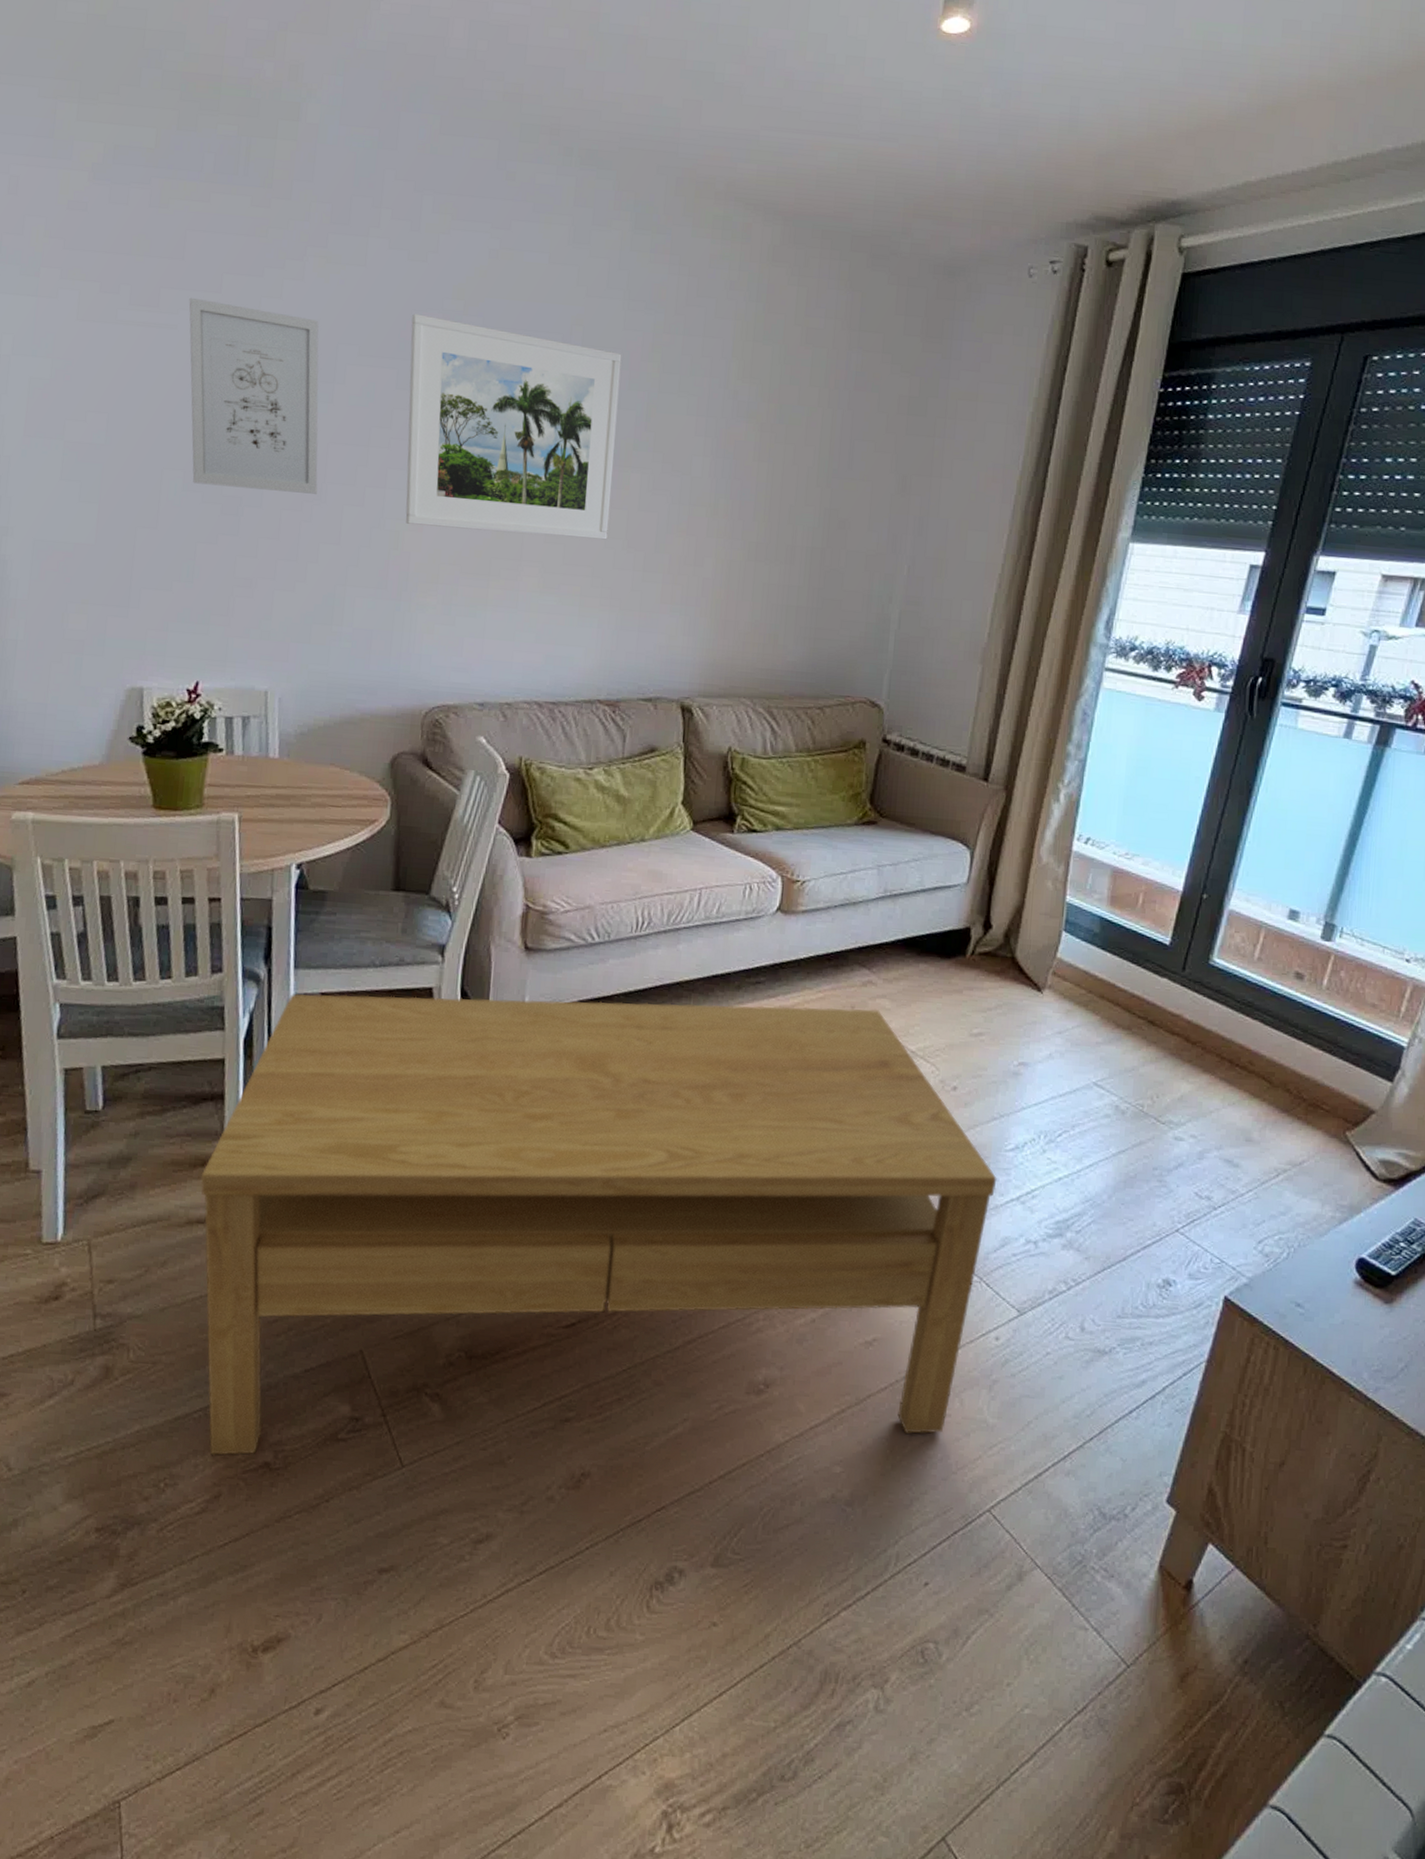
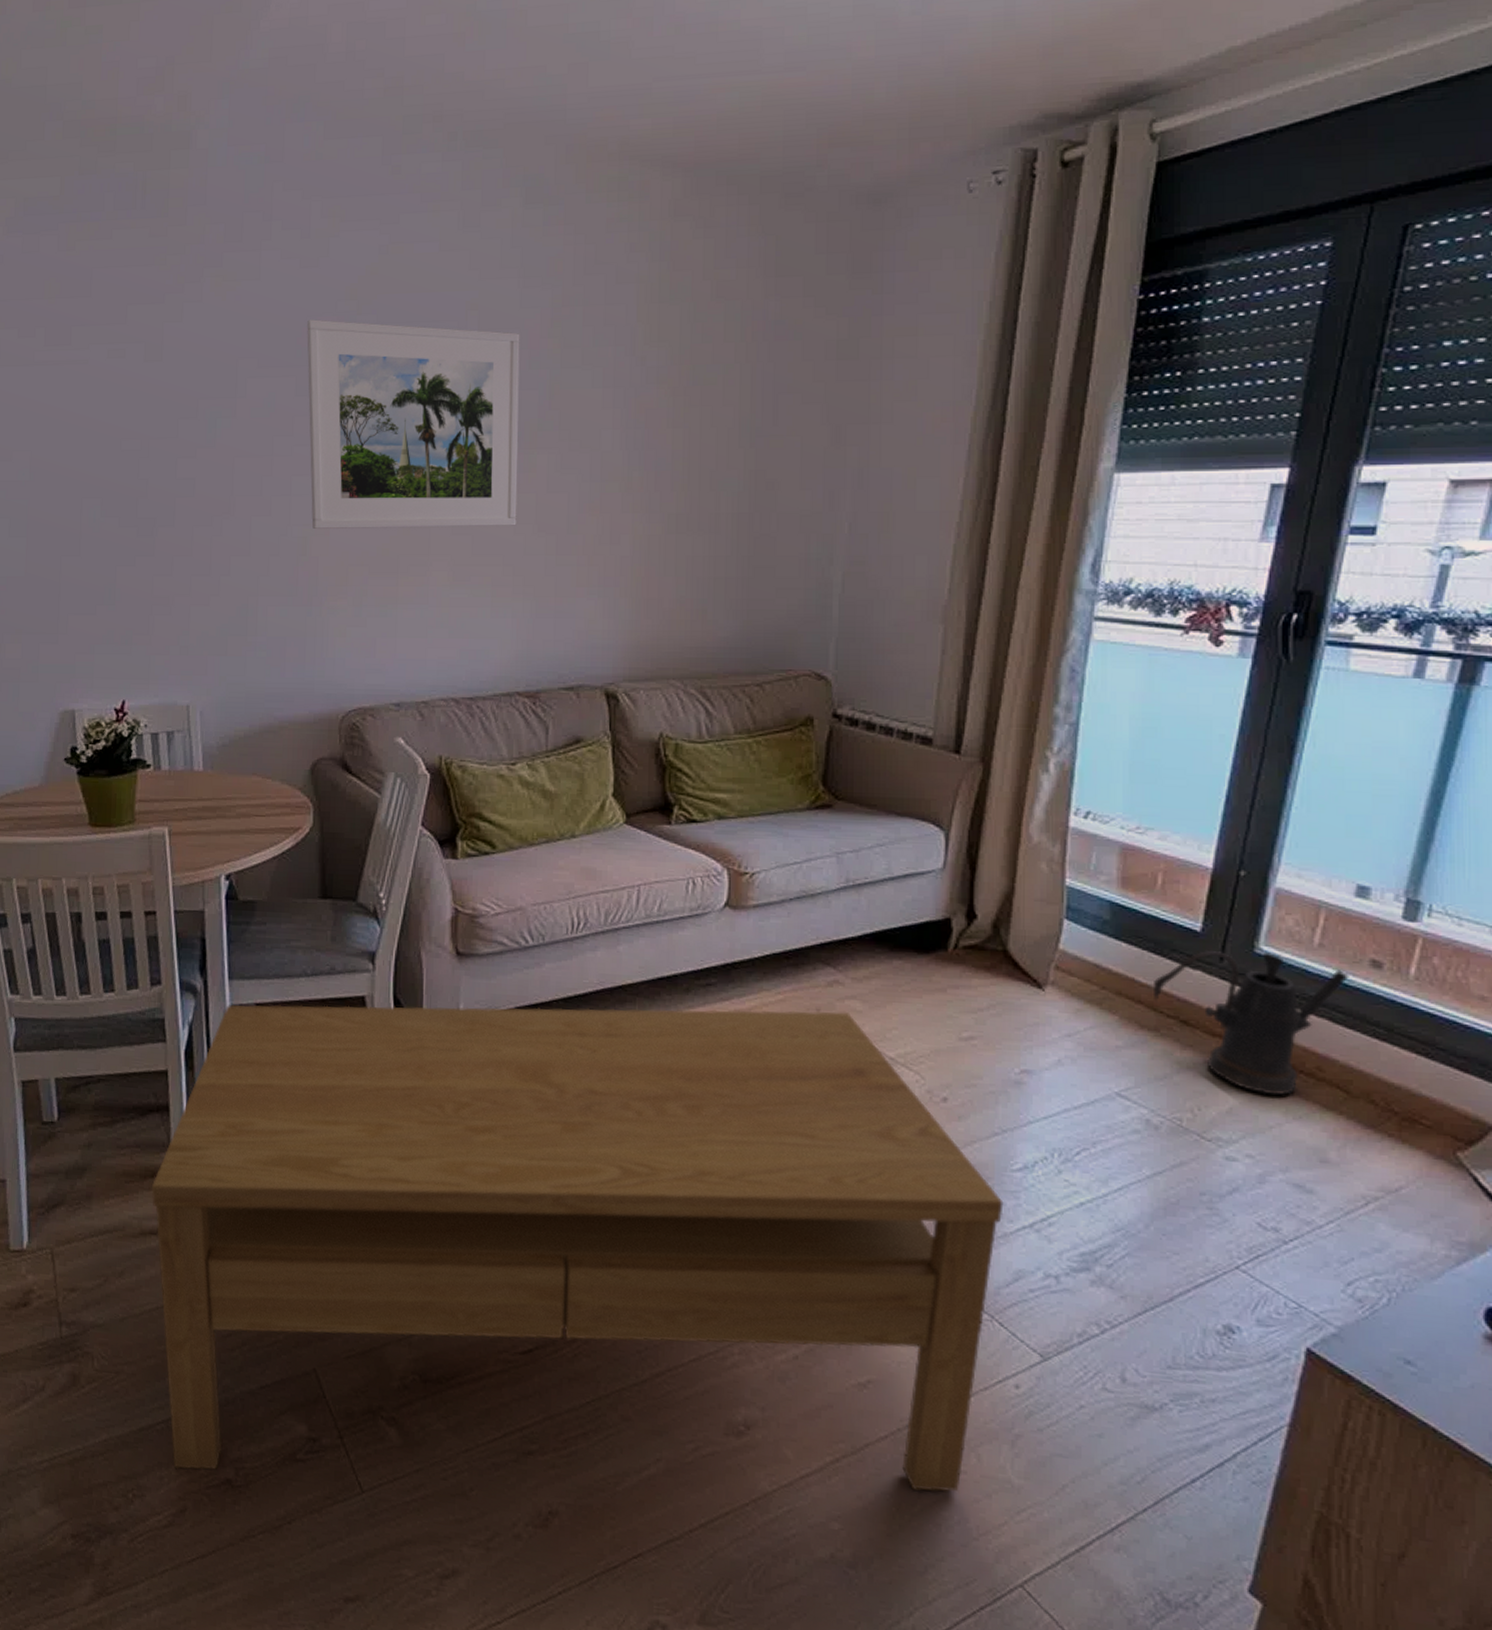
wall art: present [189,297,319,494] -> none [98,331,226,509]
watering can: none [1129,961,1279,1085] -> present [1152,951,1349,1096]

